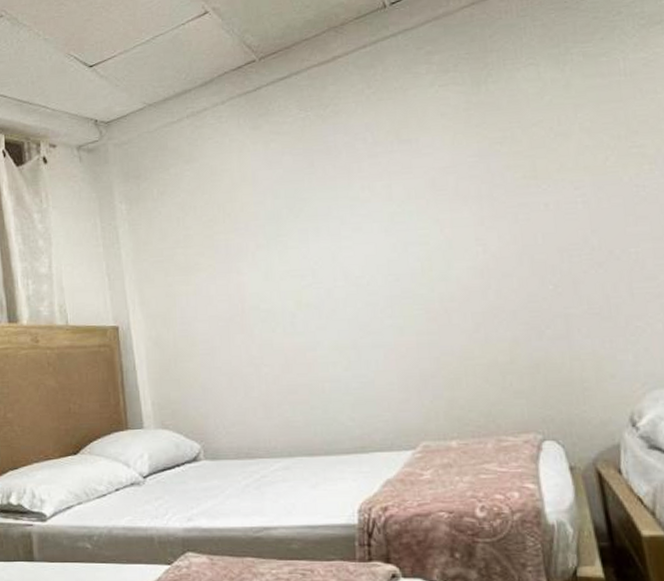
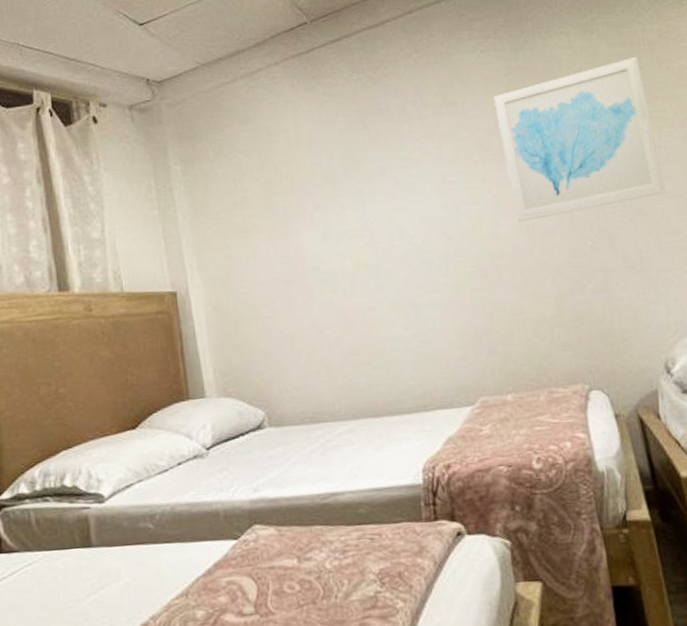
wall art: none [451,88,642,264] -> present [493,56,666,222]

